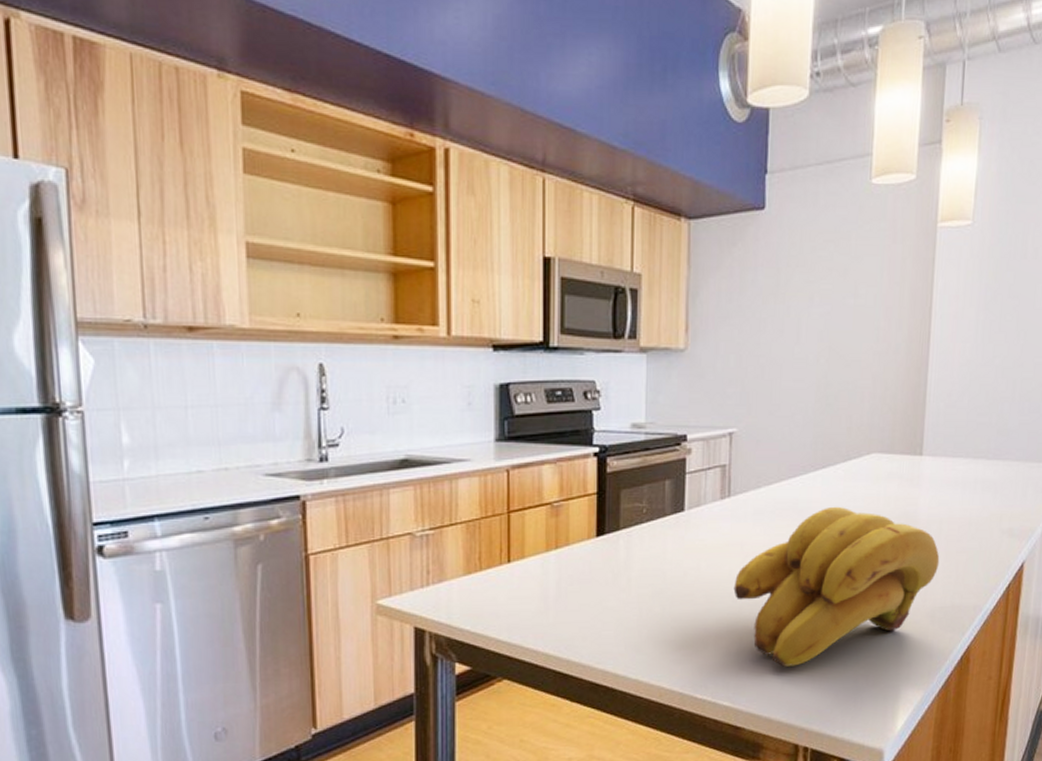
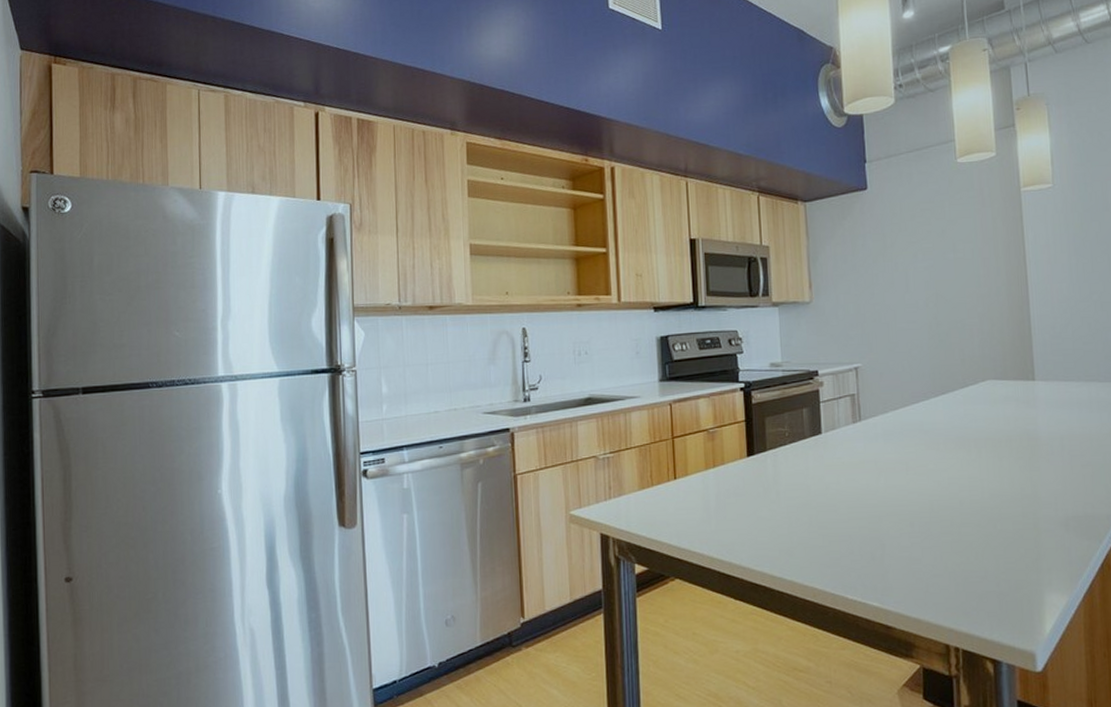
banana bunch: present [733,506,940,667] -> none [872,427,1066,571]

